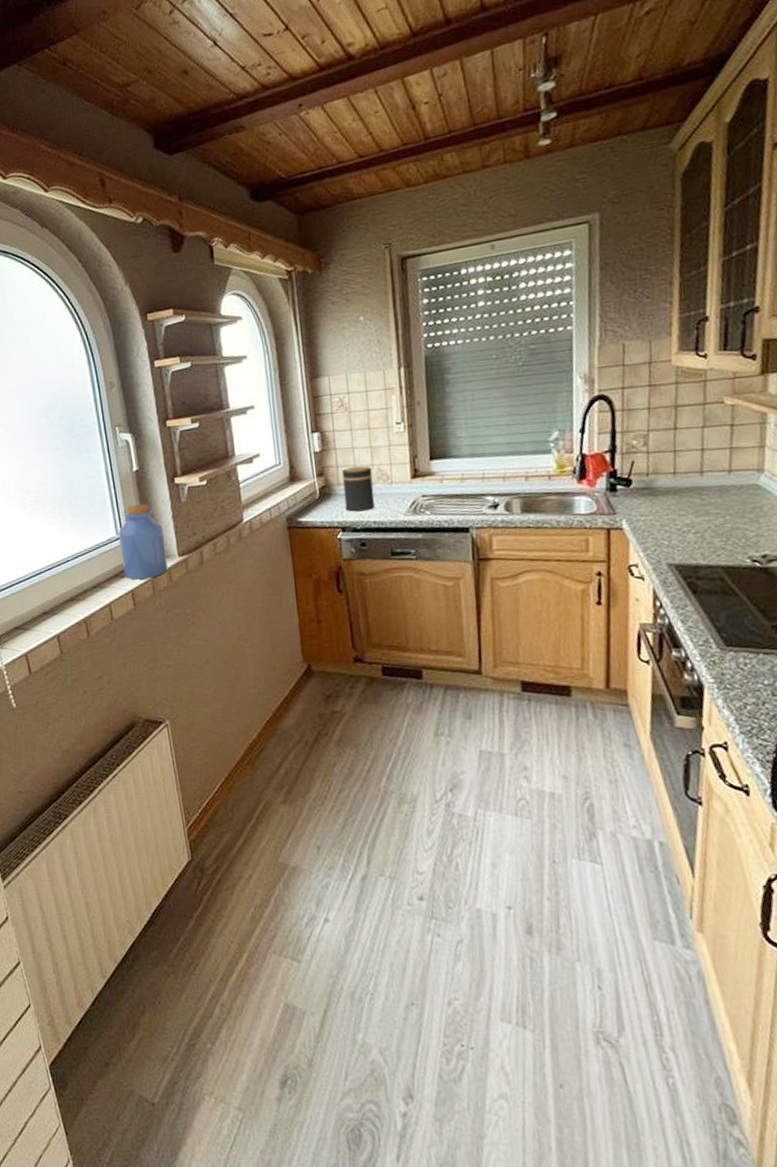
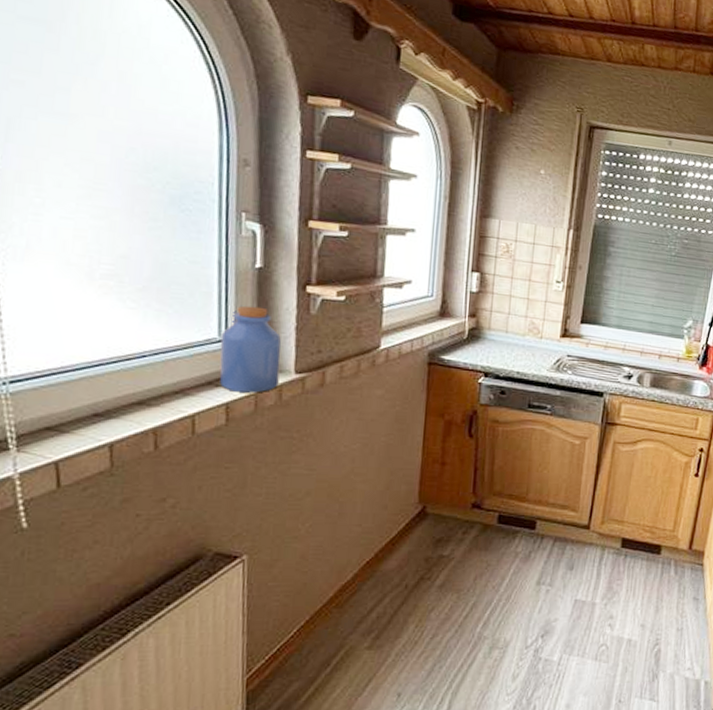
cylinder: present [341,466,375,512] -> none [491,314,525,360]

